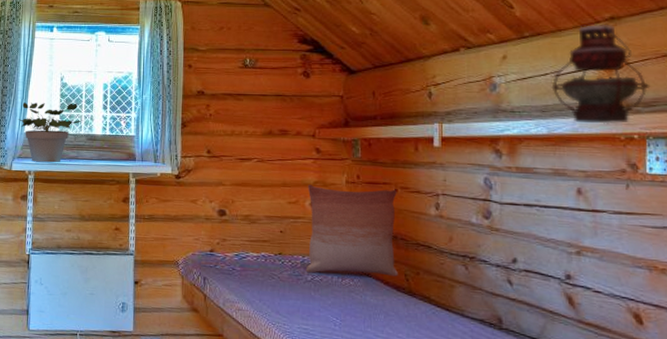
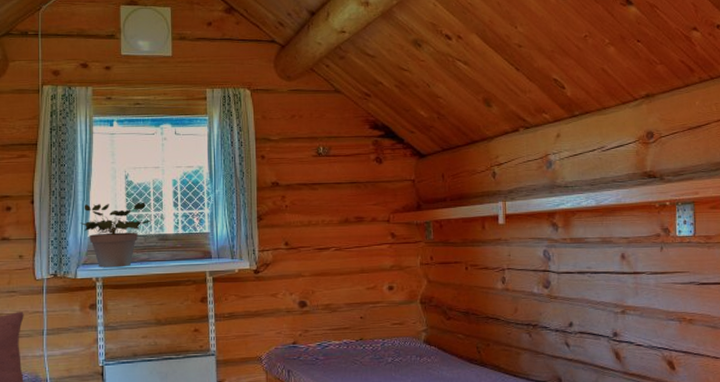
pillow: present [305,185,398,277] -> none [384,267,471,355]
lantern: present [551,24,651,124] -> none [598,101,679,194]

